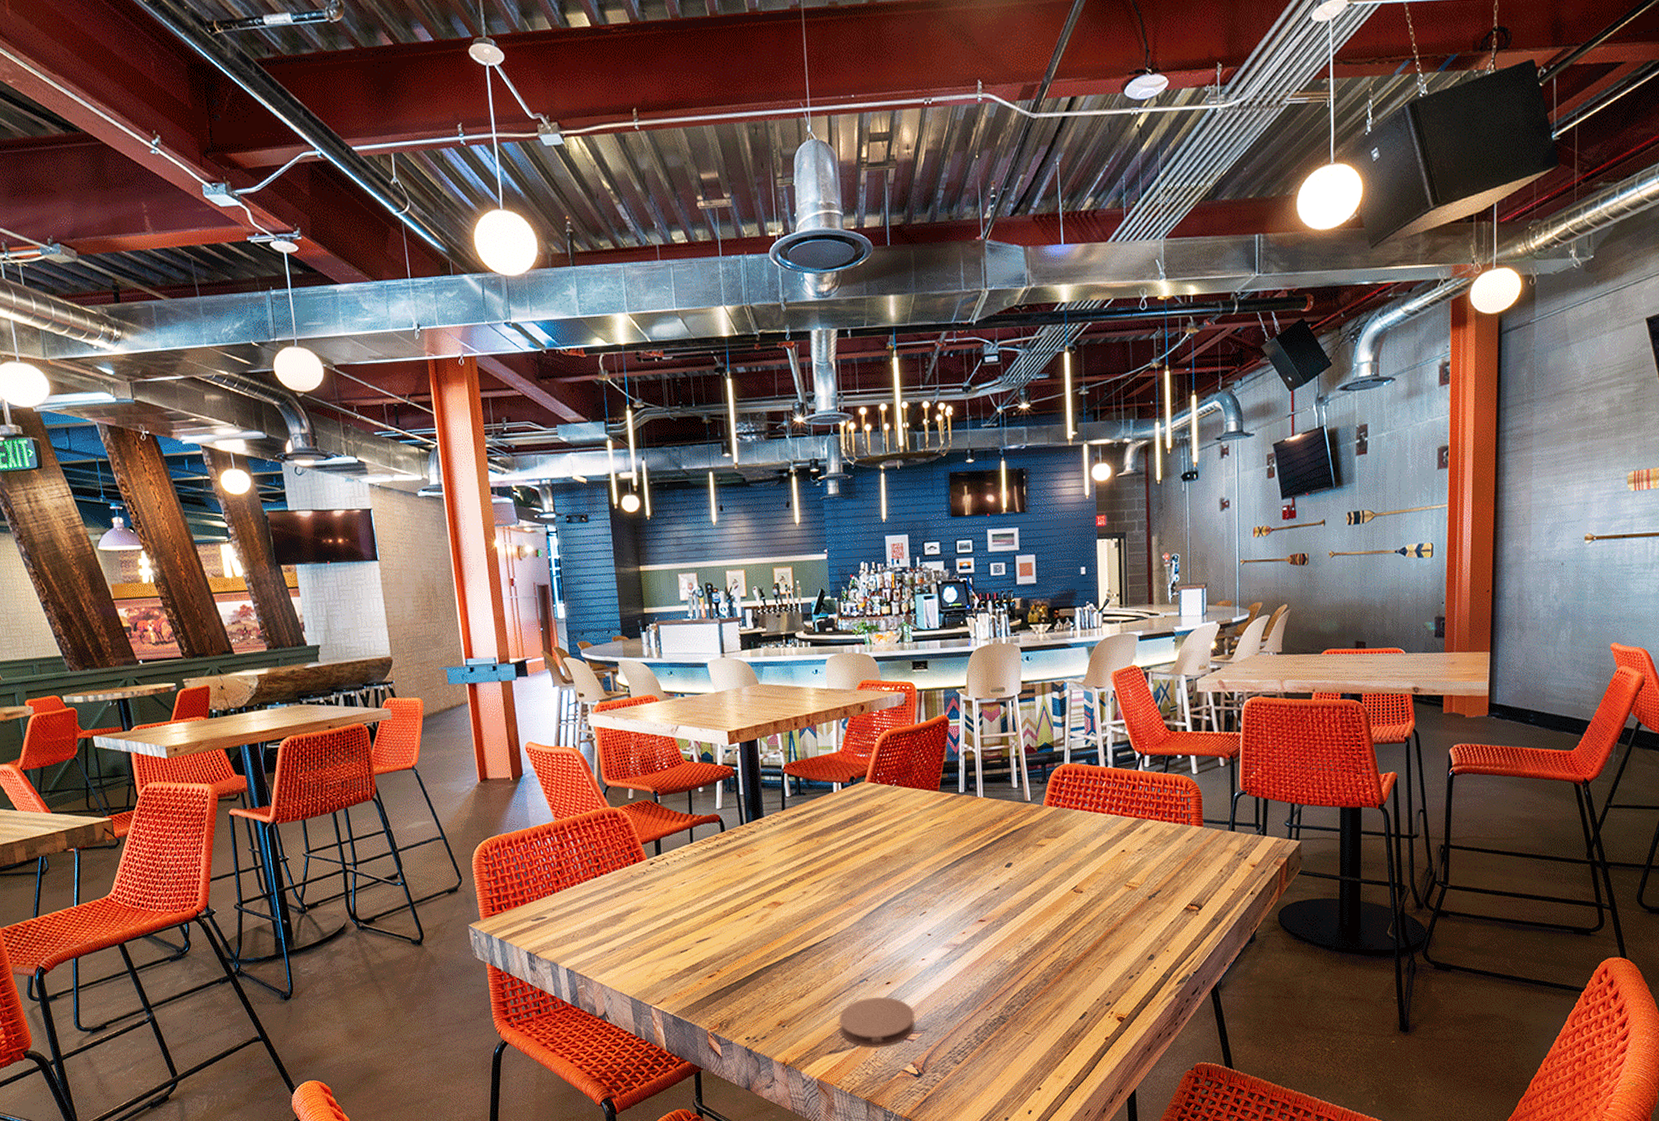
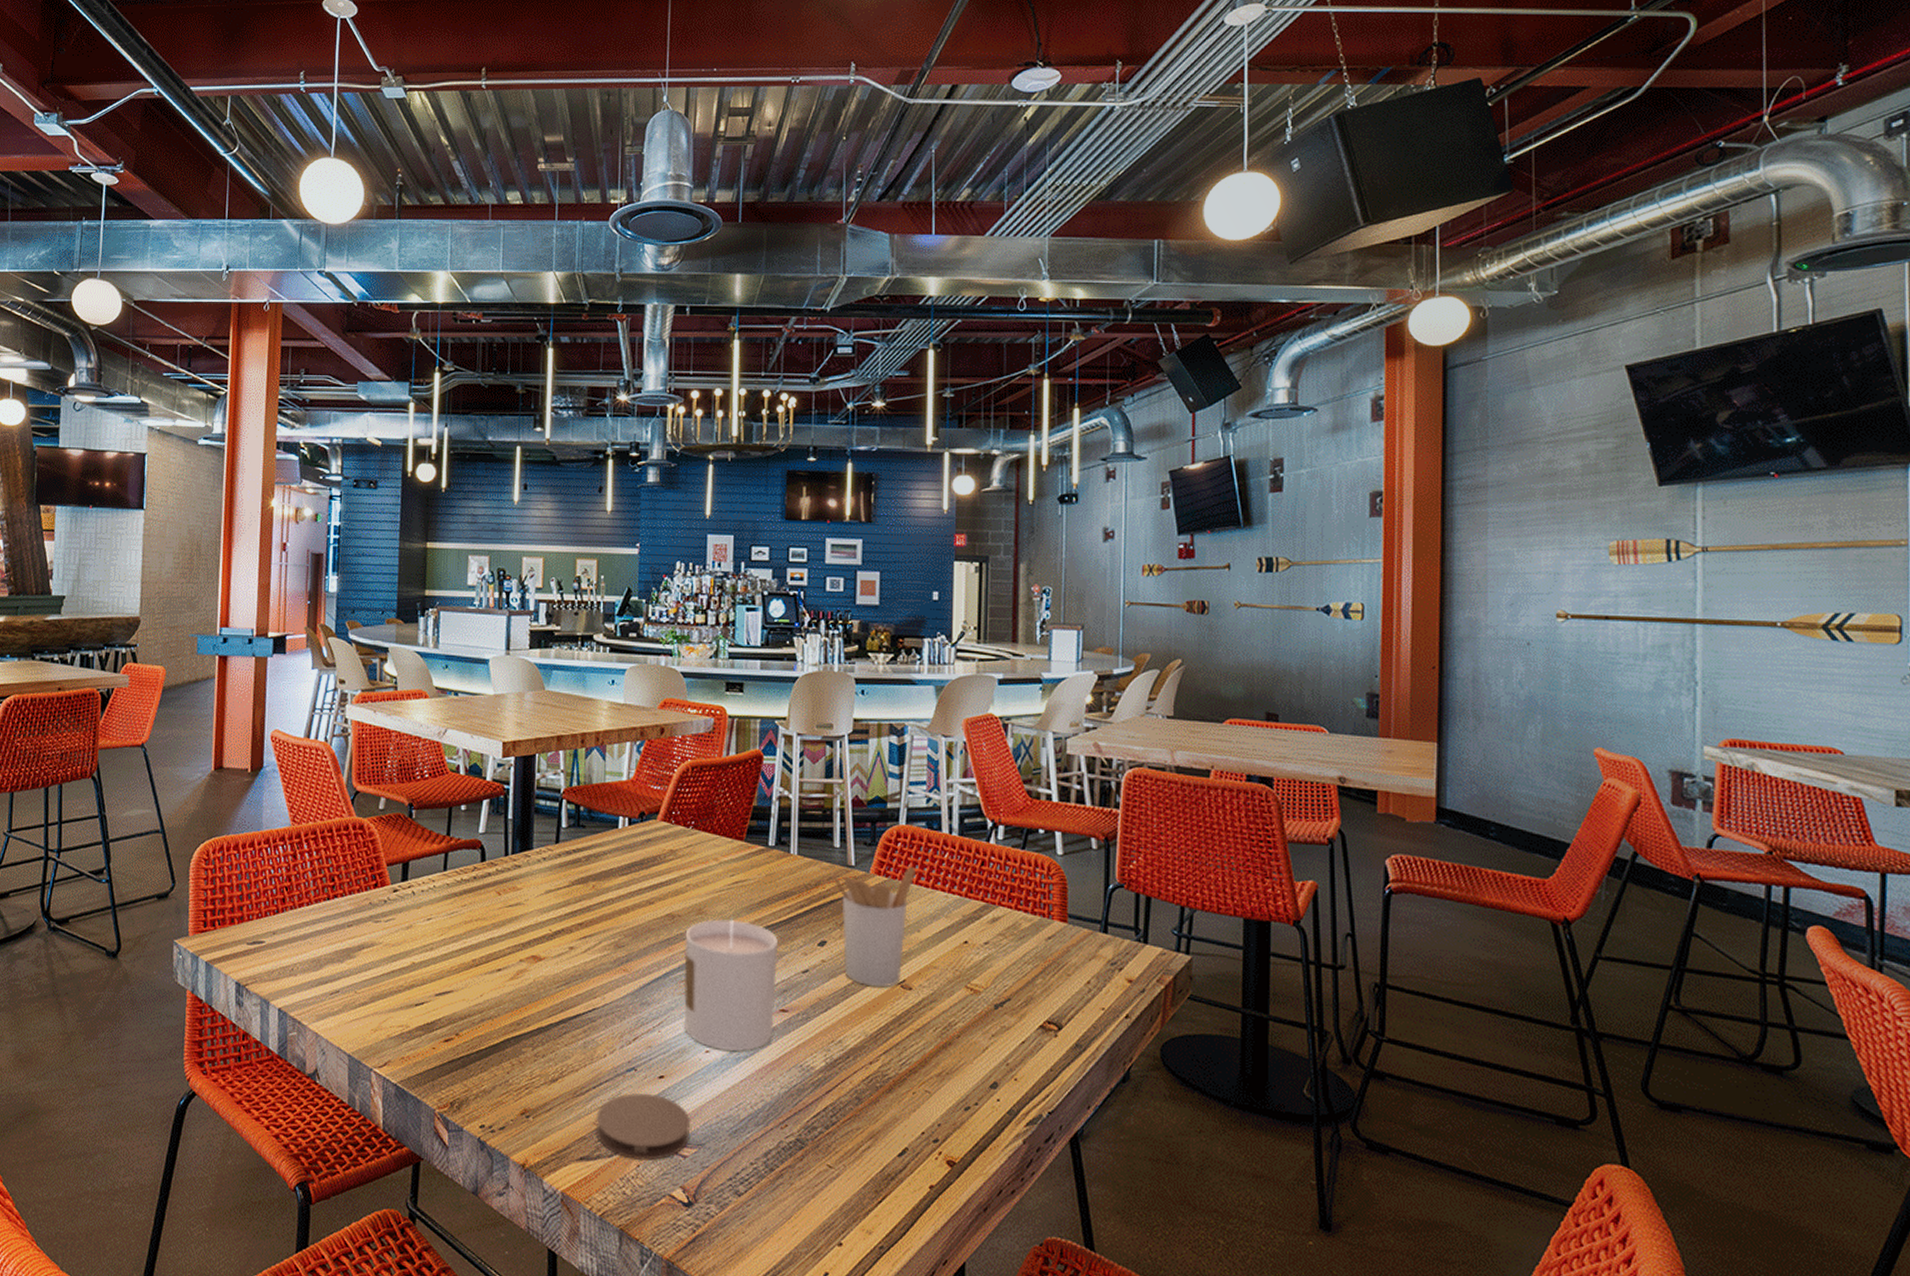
candle: none [897,853,975,957] -> present [683,917,779,1052]
utensil holder: none [1012,796,1080,894] -> present [831,866,916,988]

